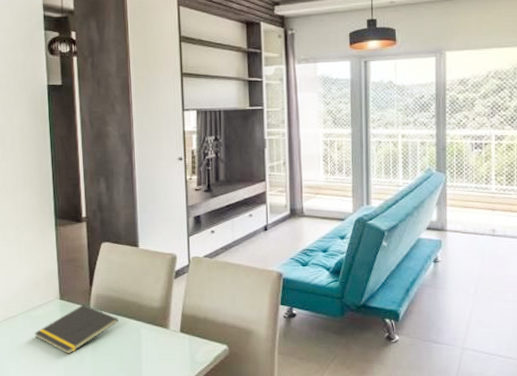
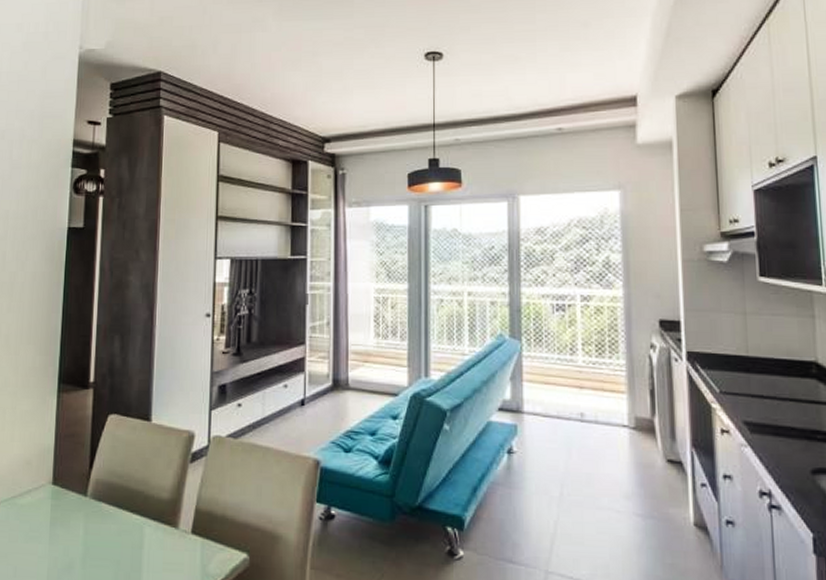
notepad: present [34,305,118,354] -> none [18,492,119,557]

